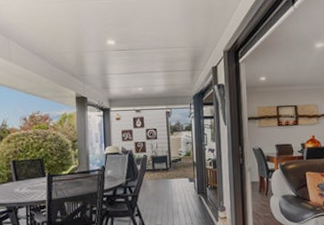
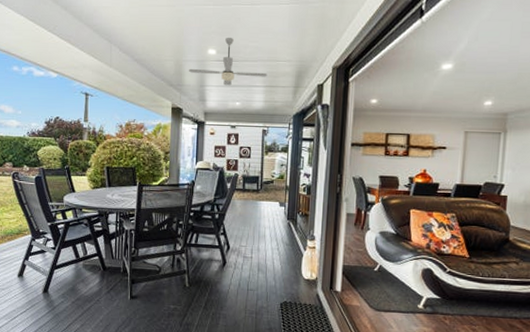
ceiling fan: none [89,28,166,73] -> present [188,37,268,86]

